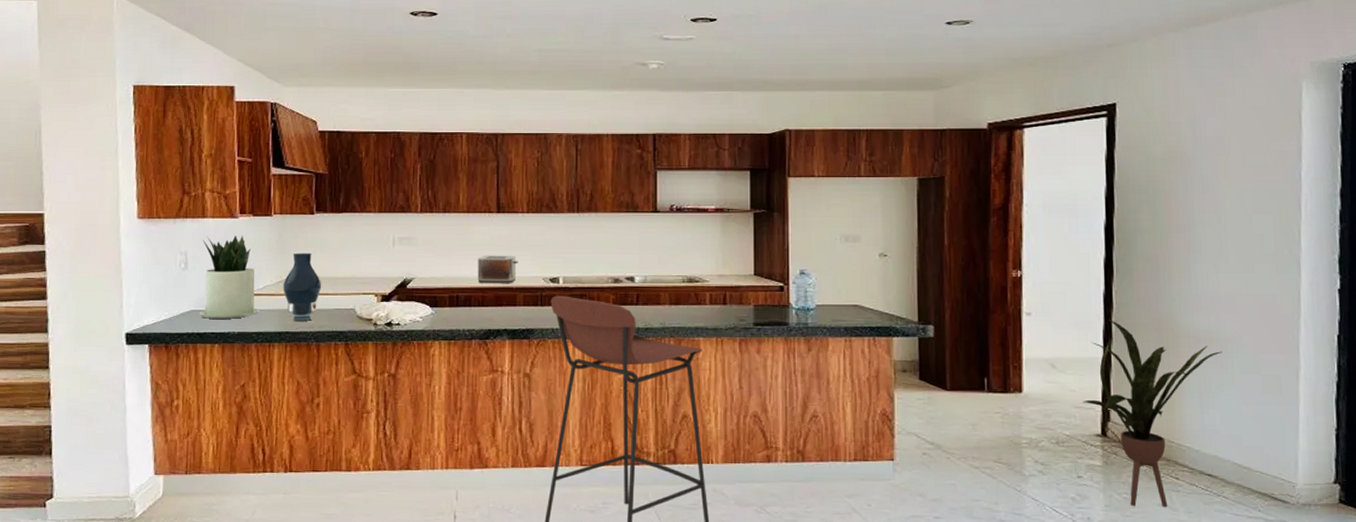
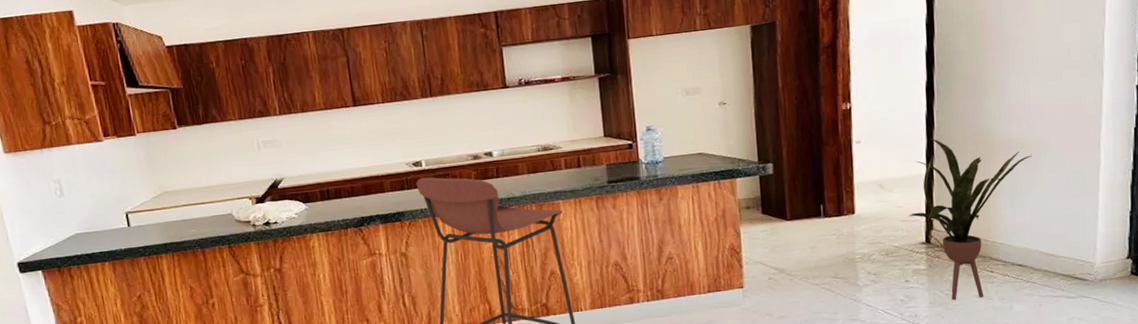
planter: present [199,236,260,319] -> none [72,158,141,240]
vase: present [283,252,322,321] -> none [159,166,197,232]
toaster: present [477,255,518,284] -> none [341,145,381,176]

